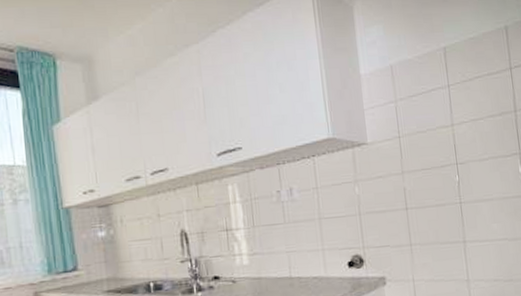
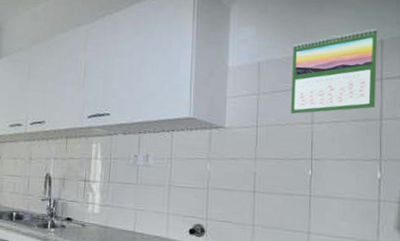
calendar: none [422,14,509,119] -> present [290,28,378,115]

